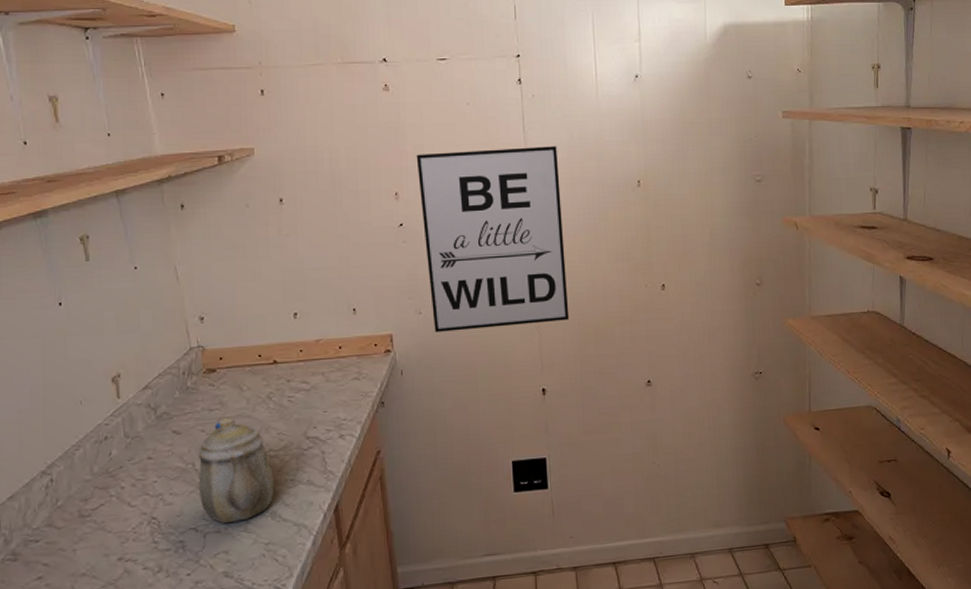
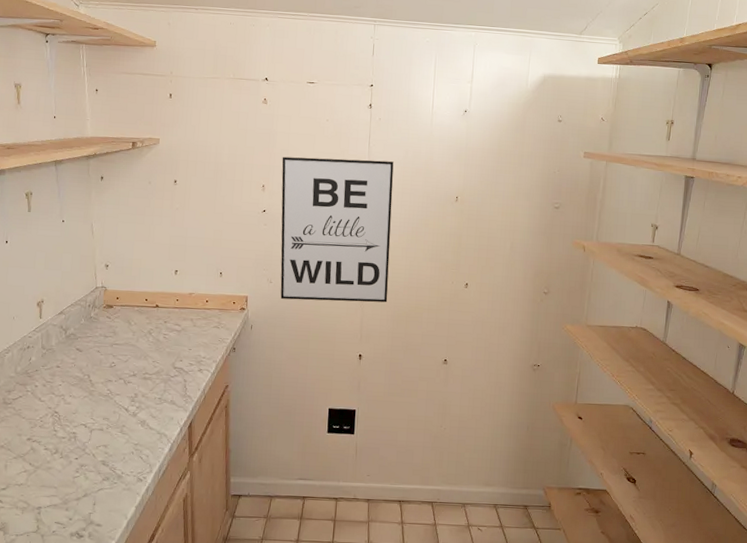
teapot: present [197,416,275,523] -> none [90,343,147,424]

